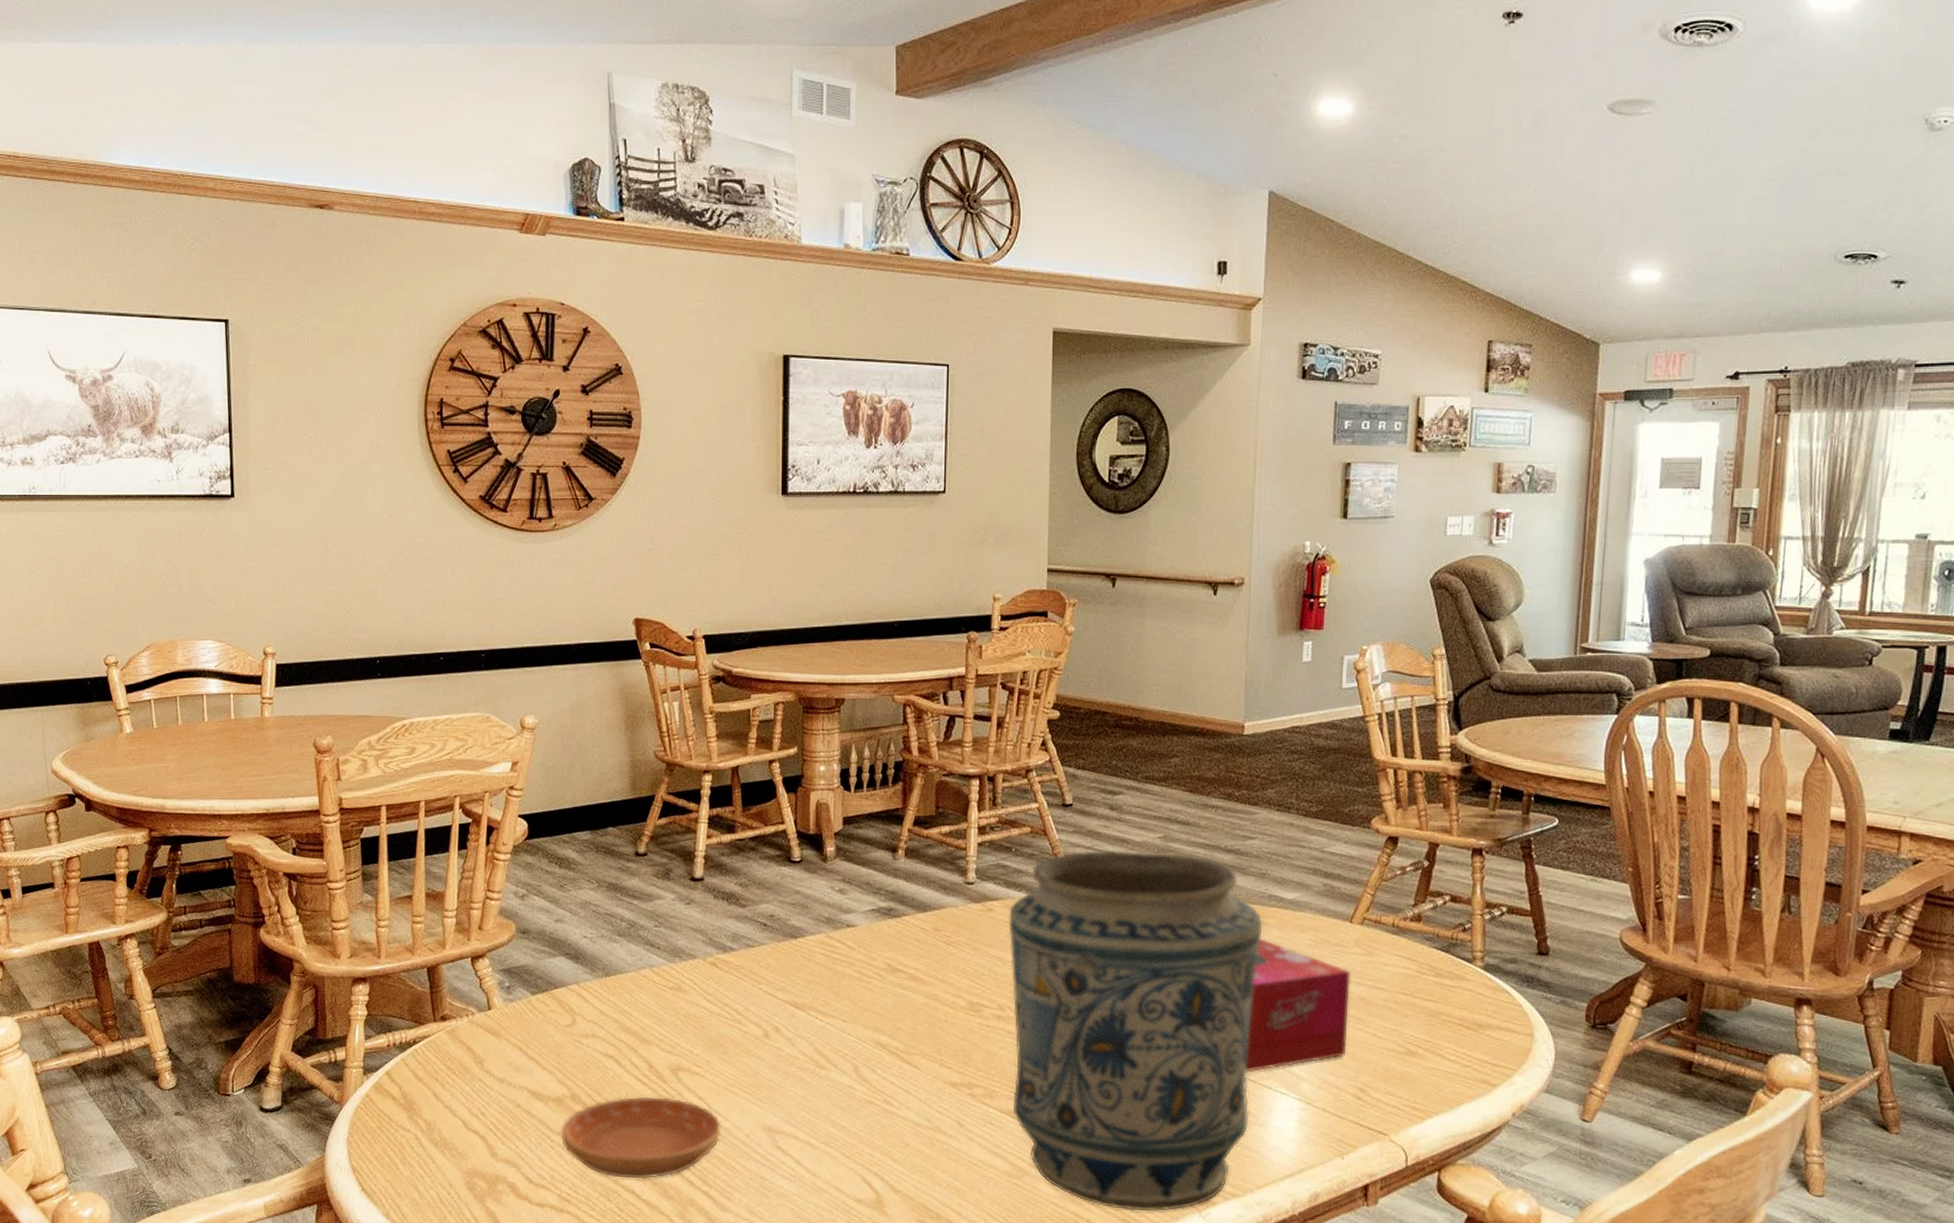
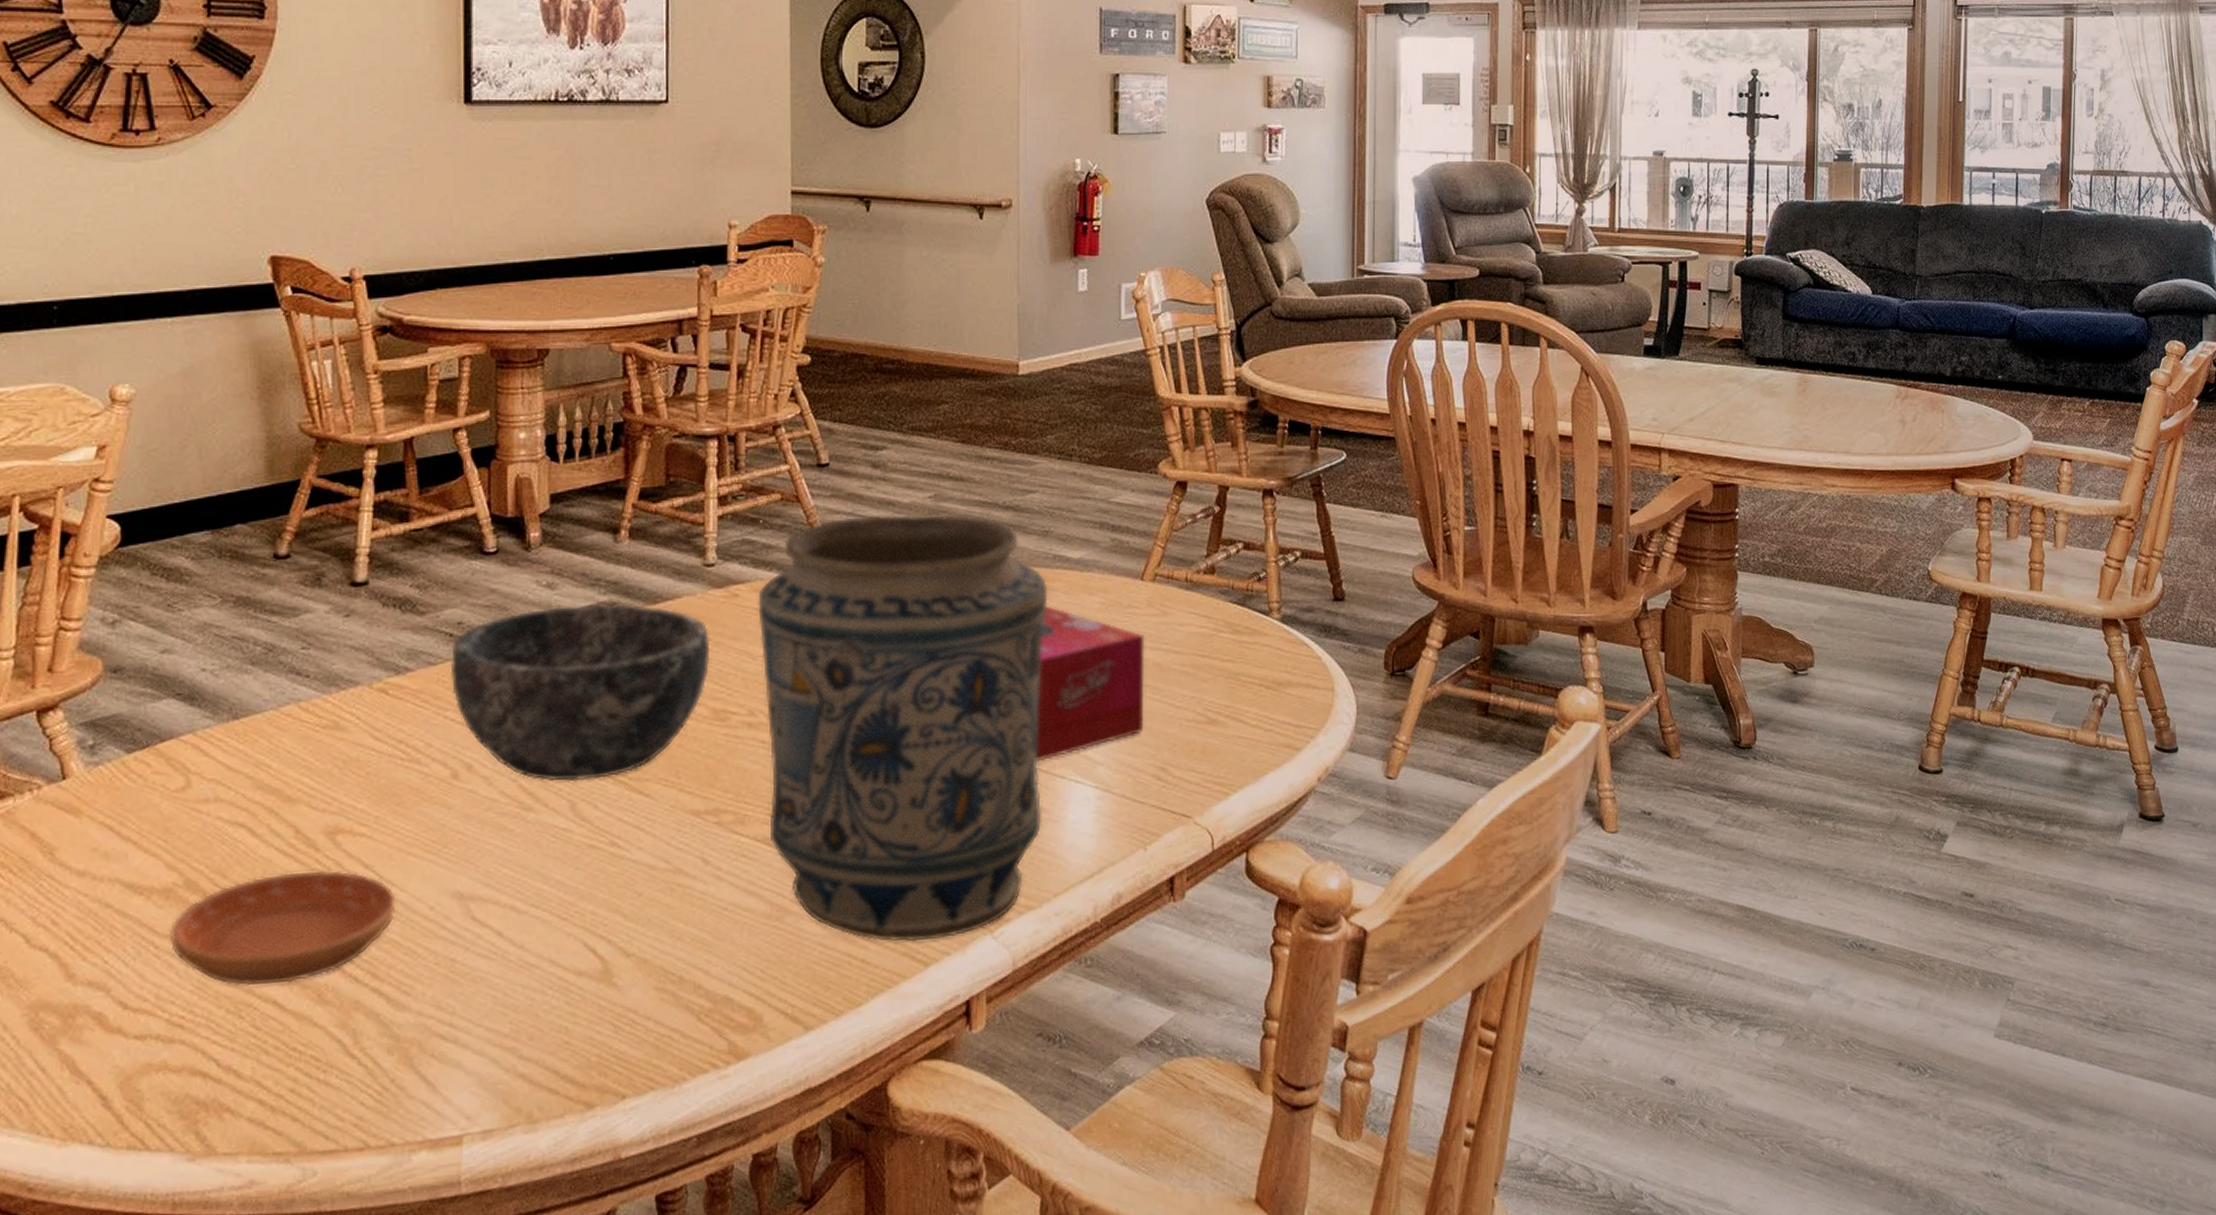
bowl: none [764,908,969,1050] -> present [450,603,711,782]

